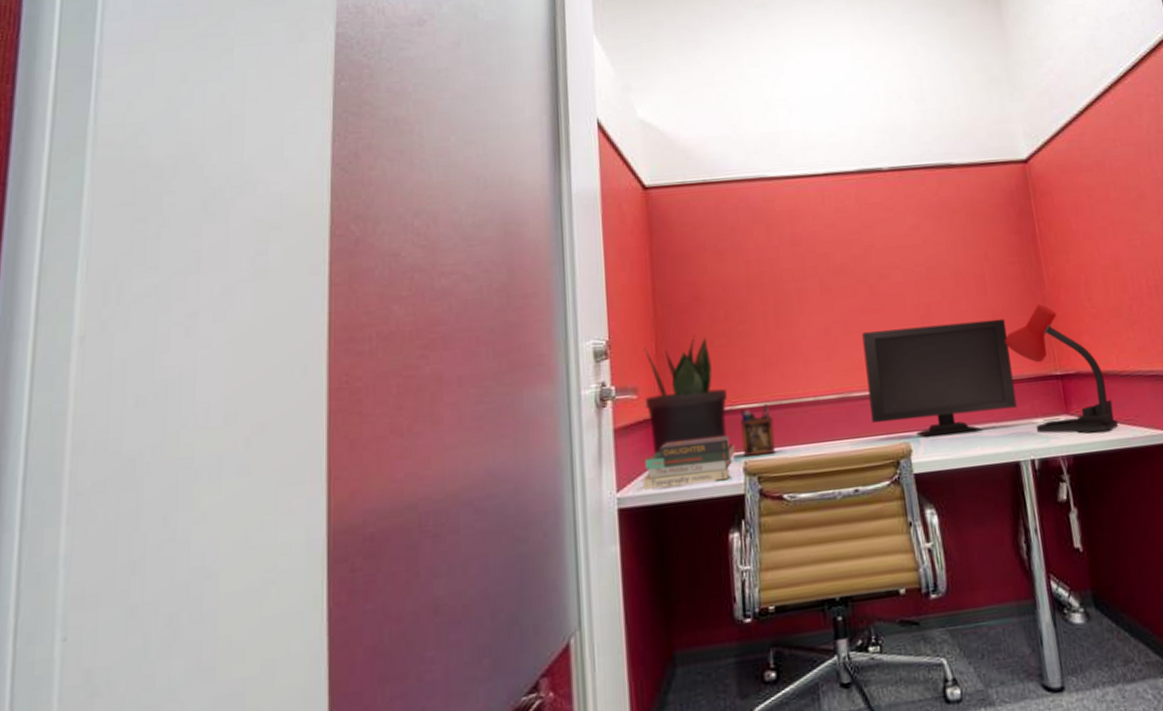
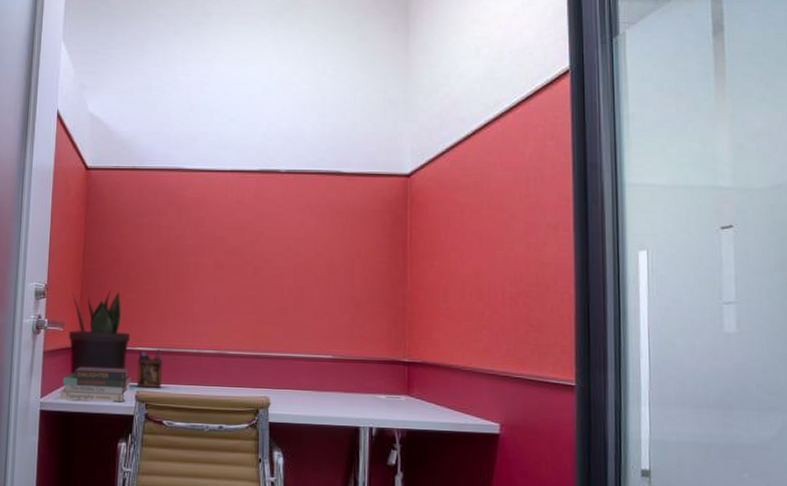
computer monitor: present [862,318,1017,438] -> none [241,304,367,398]
desk lamp: present [1004,304,1119,434] -> none [363,300,453,416]

